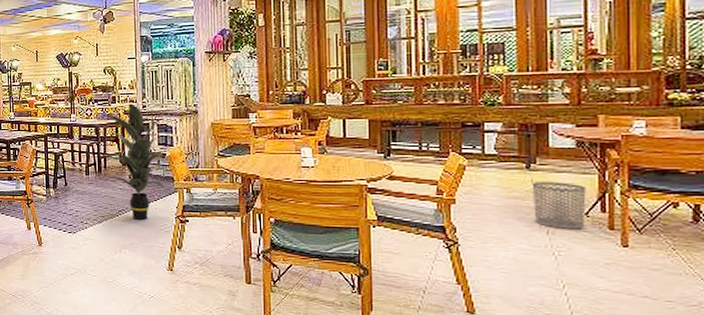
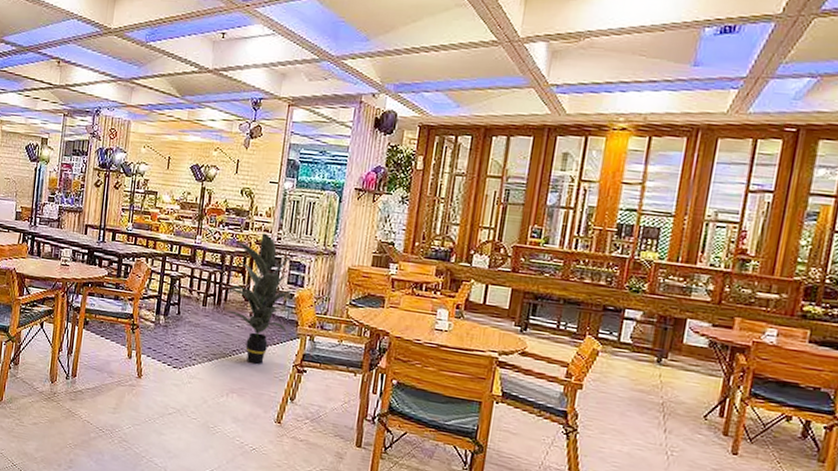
waste bin: present [531,182,587,229] -> none [655,377,710,432]

